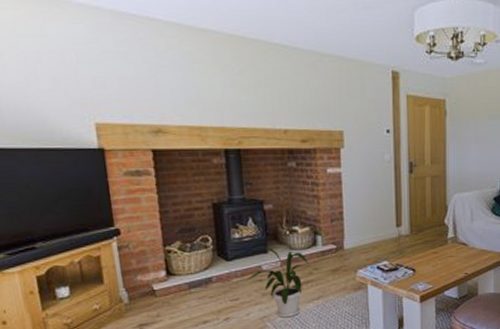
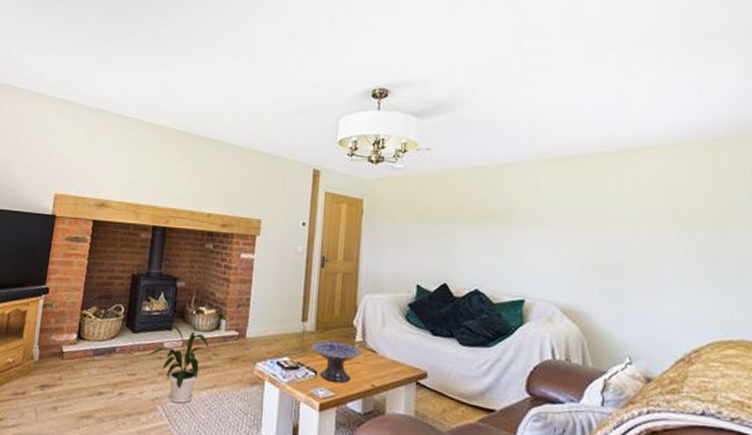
decorative bowl: none [407,240,455,276] -> present [310,340,363,383]

